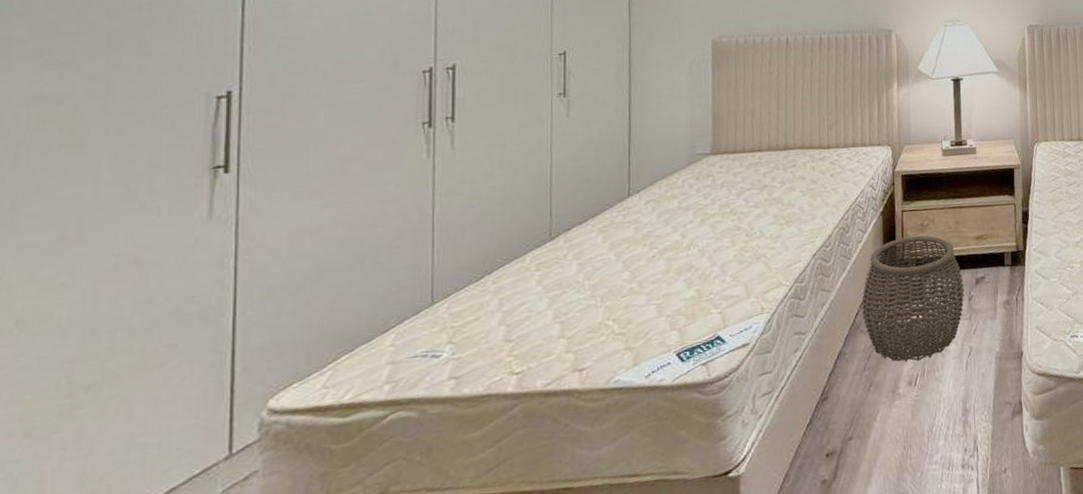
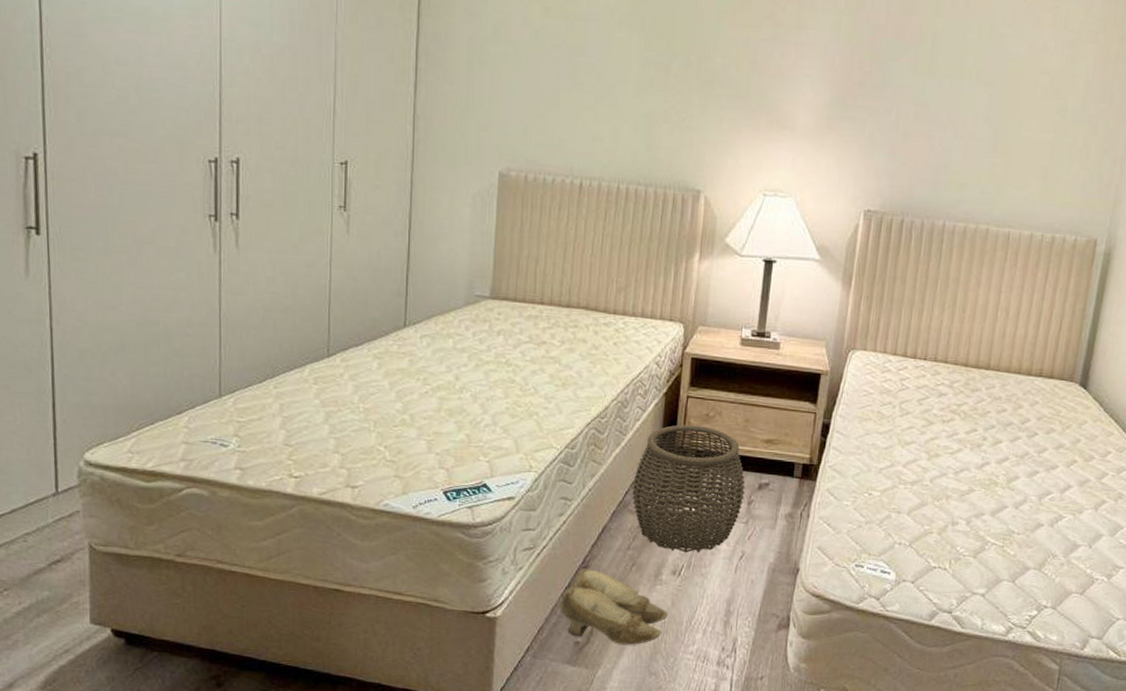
slippers: none [804,399,910,475] -> present [560,568,669,645]

